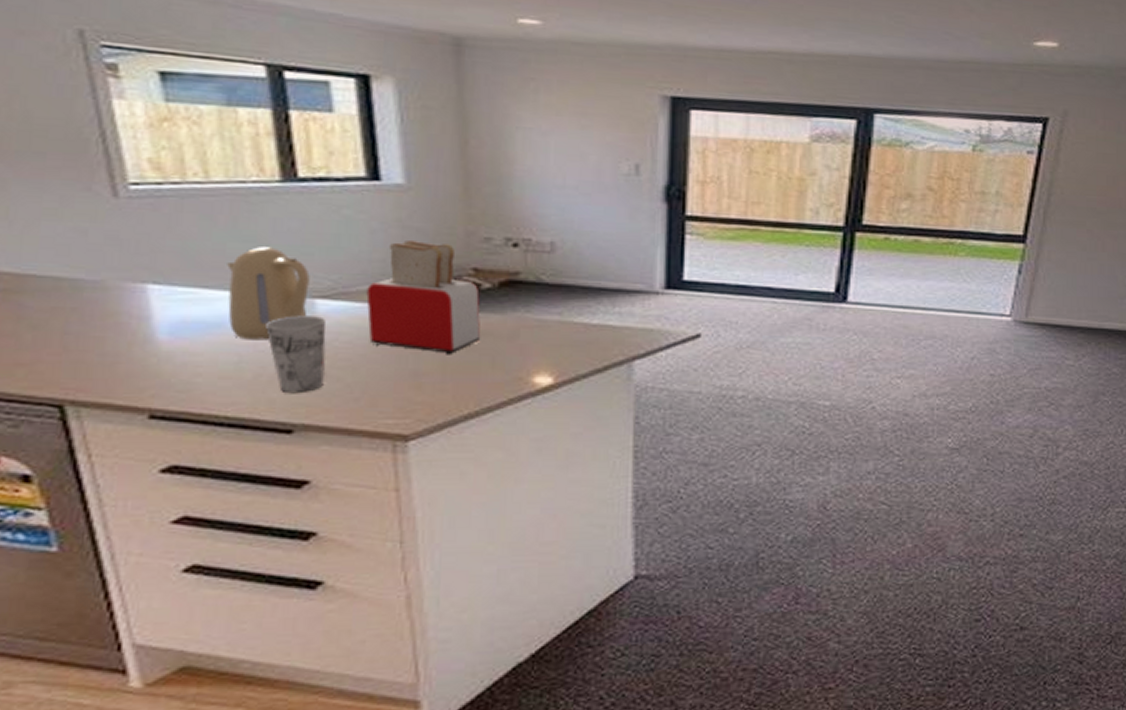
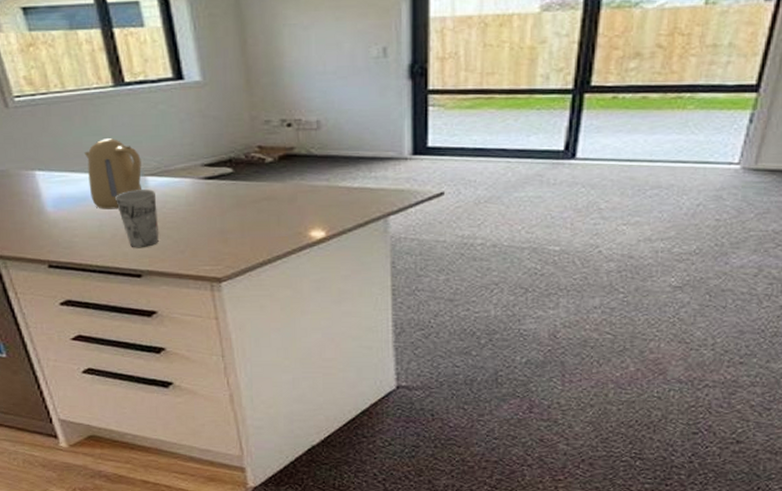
toaster: present [366,241,481,355] -> none [182,127,268,216]

